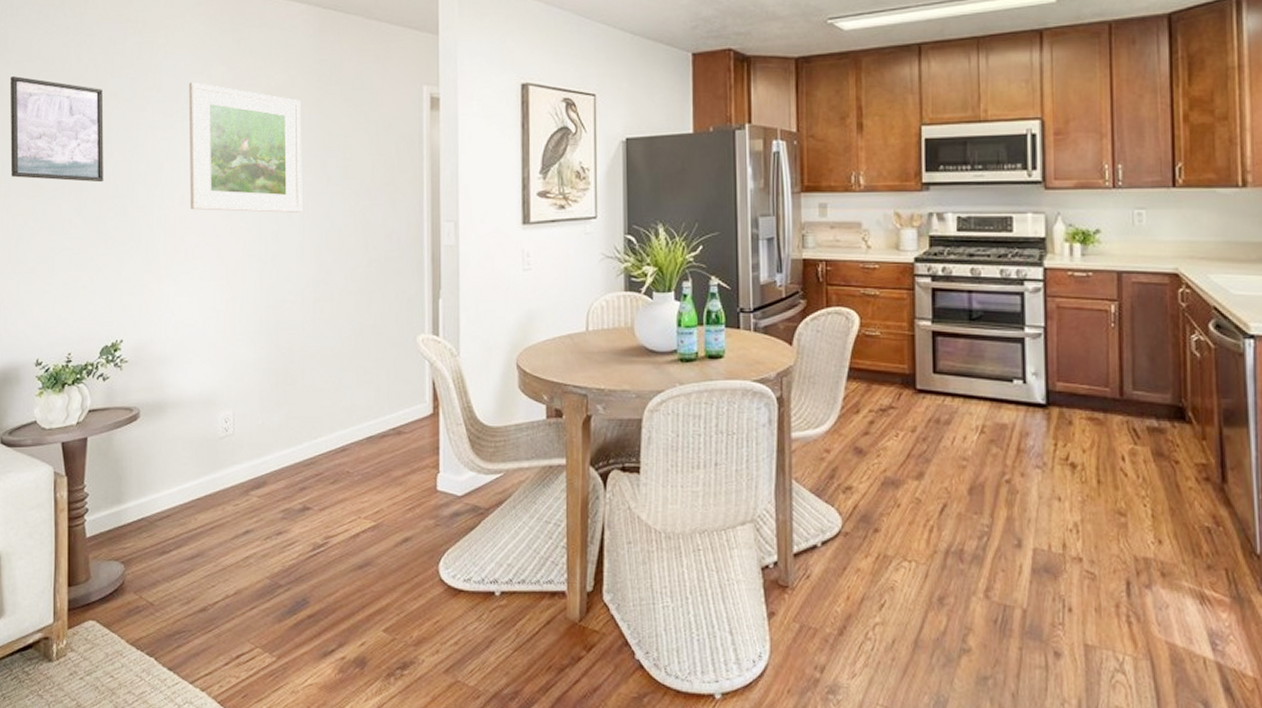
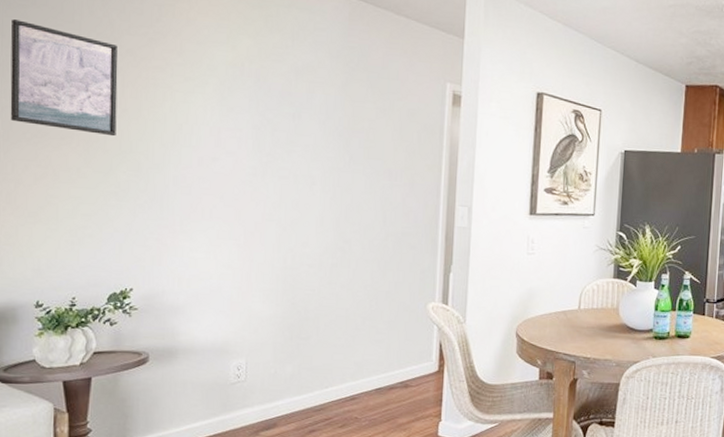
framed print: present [188,81,303,213] -> none [208,50,327,185]

